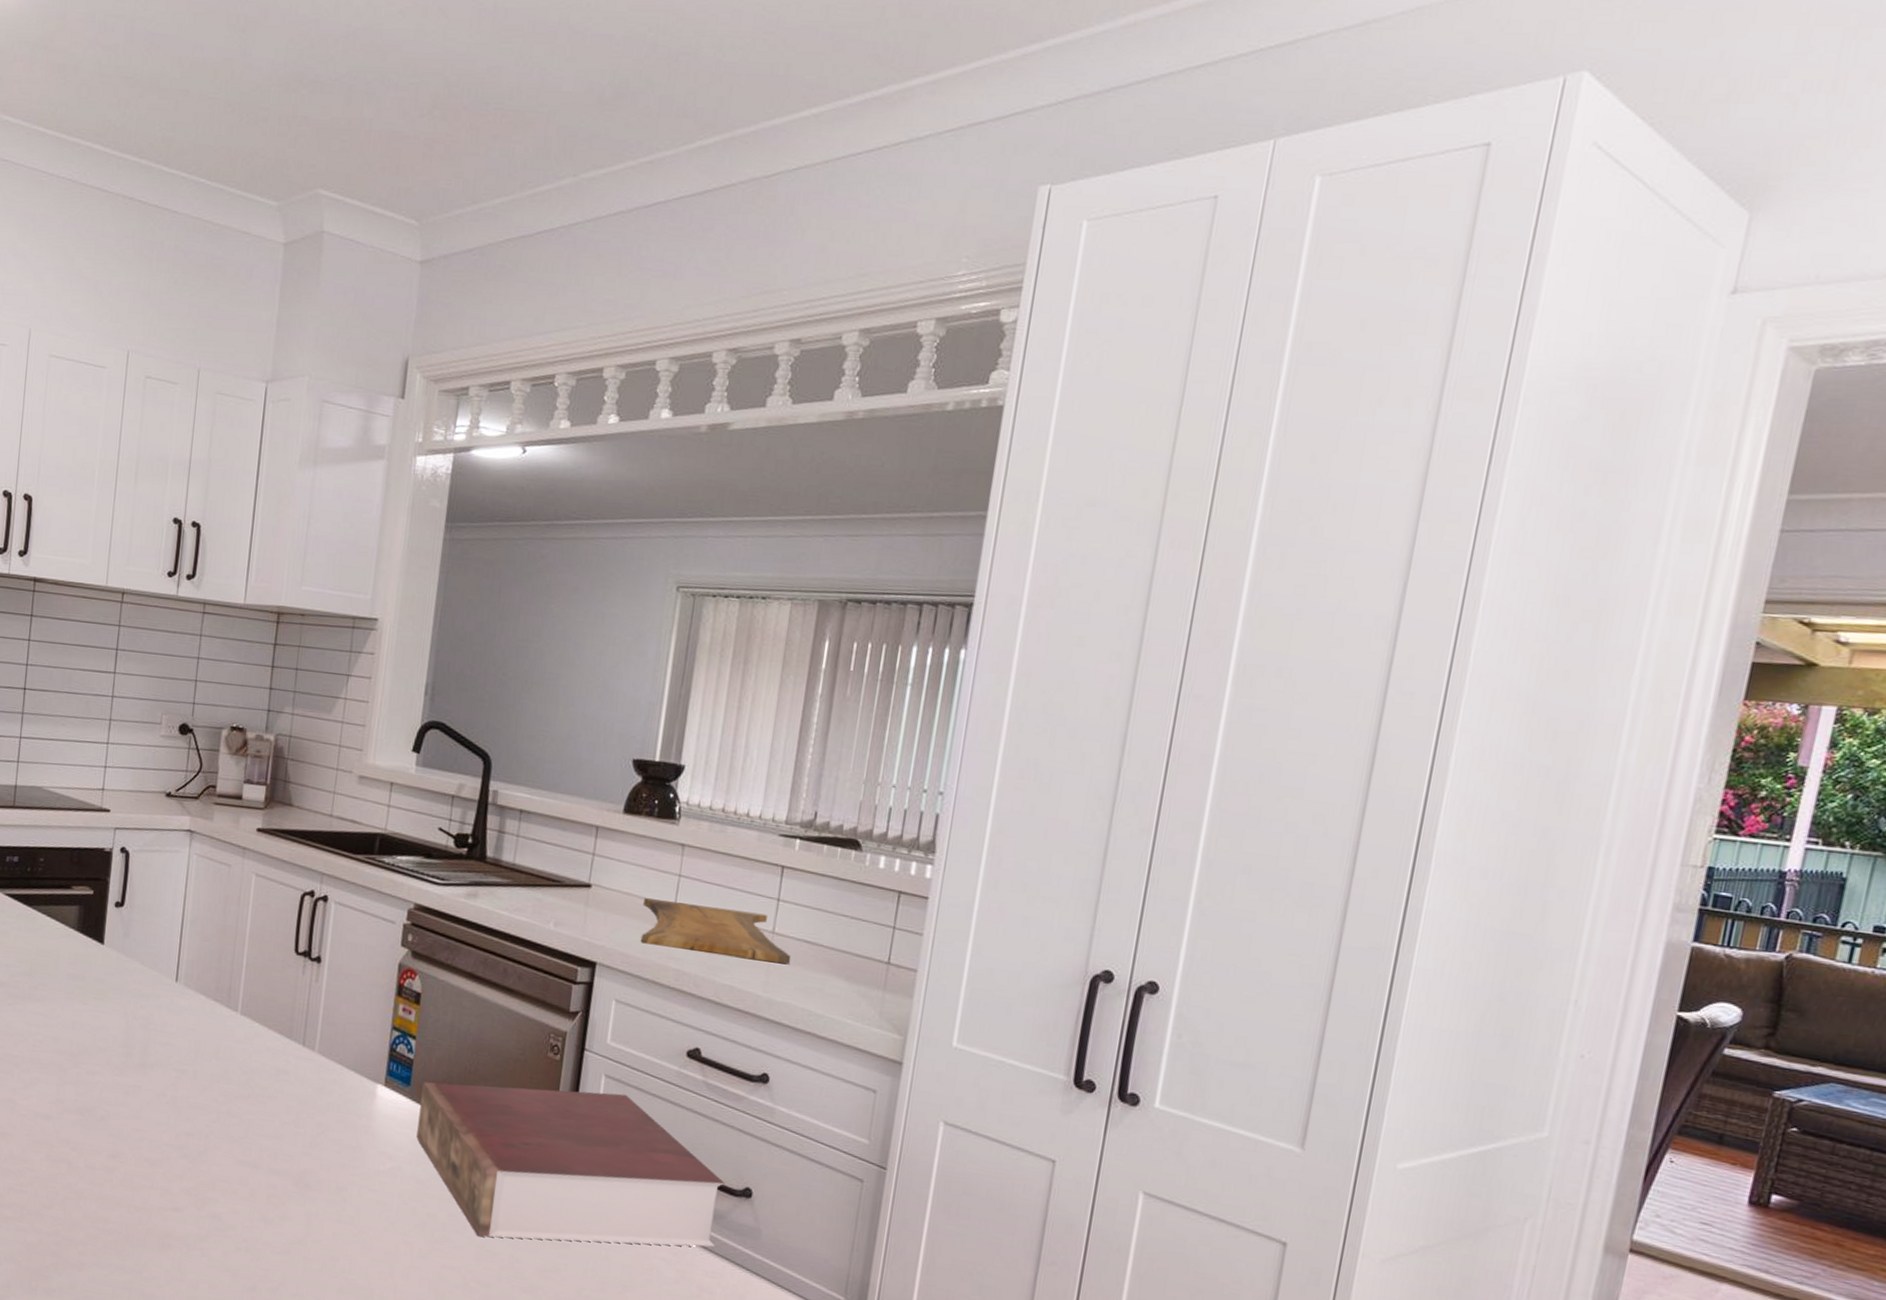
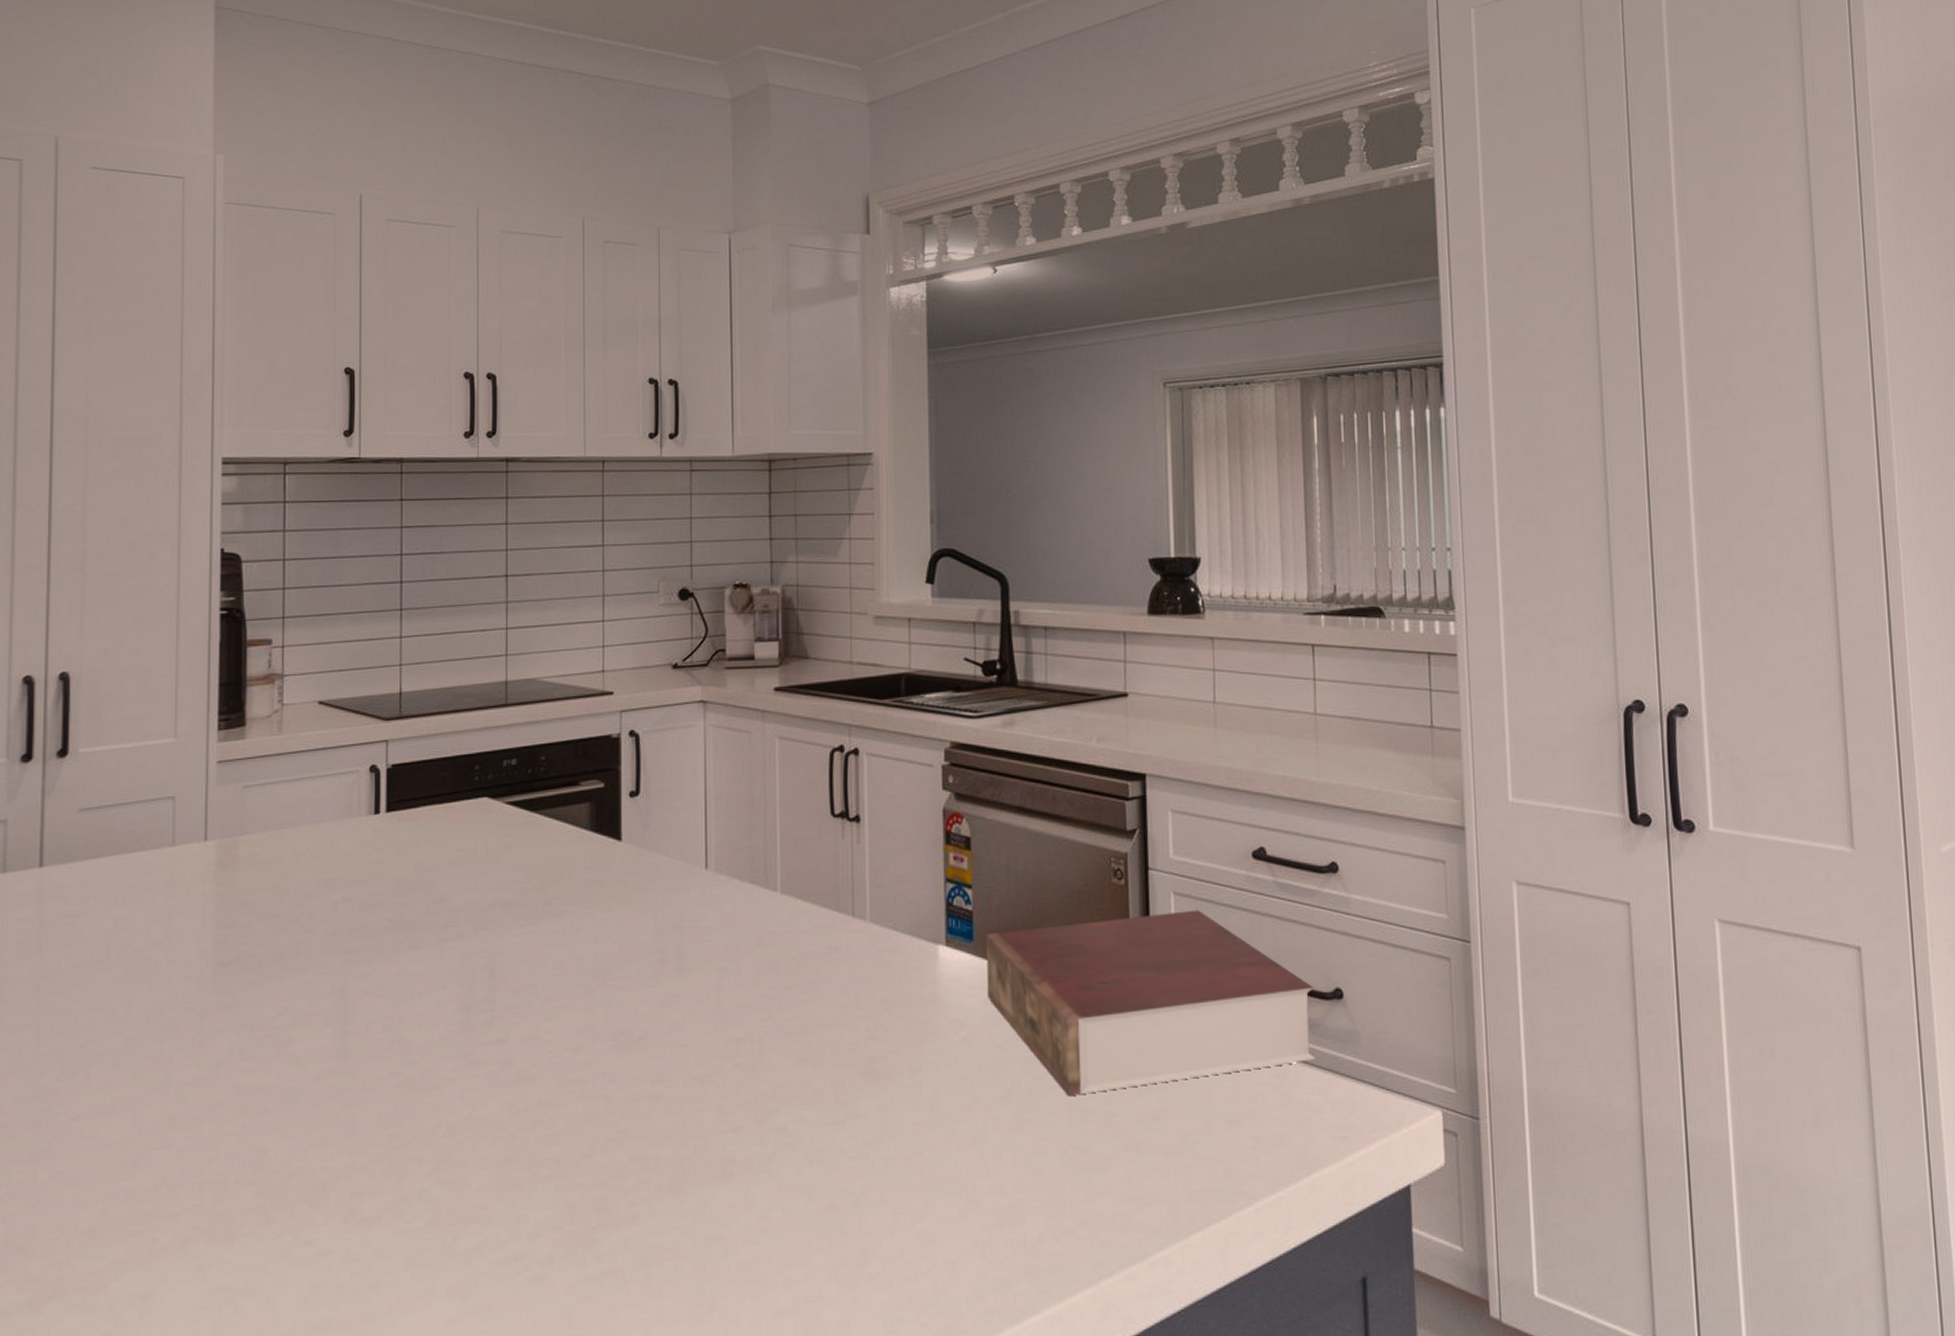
cutting board: present [640,898,791,965] -> none [1183,696,1338,746]

